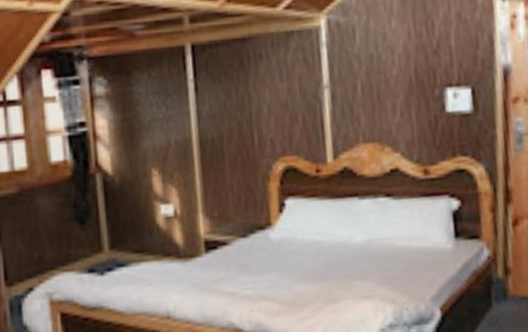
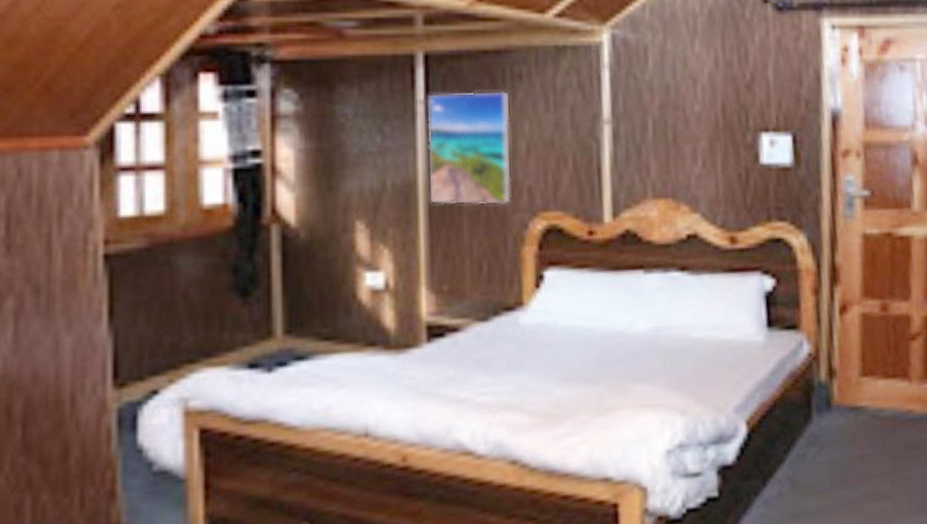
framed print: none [196,69,258,154] -> present [428,92,511,205]

